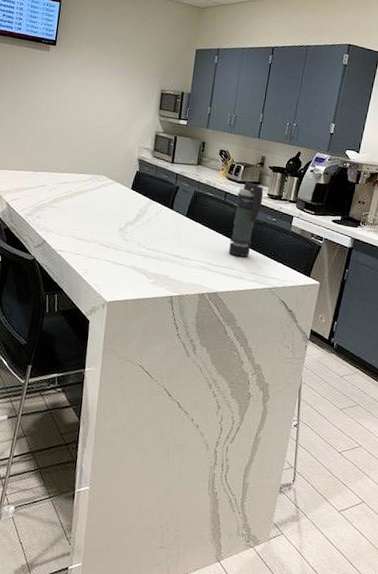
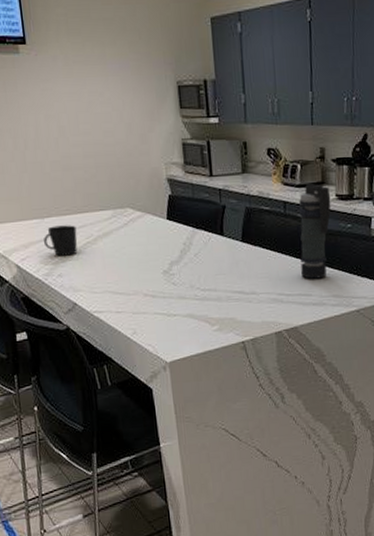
cup: none [32,178,60,203] -> present [44,225,78,256]

